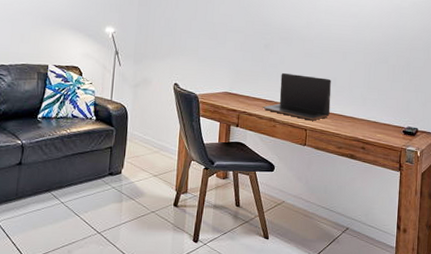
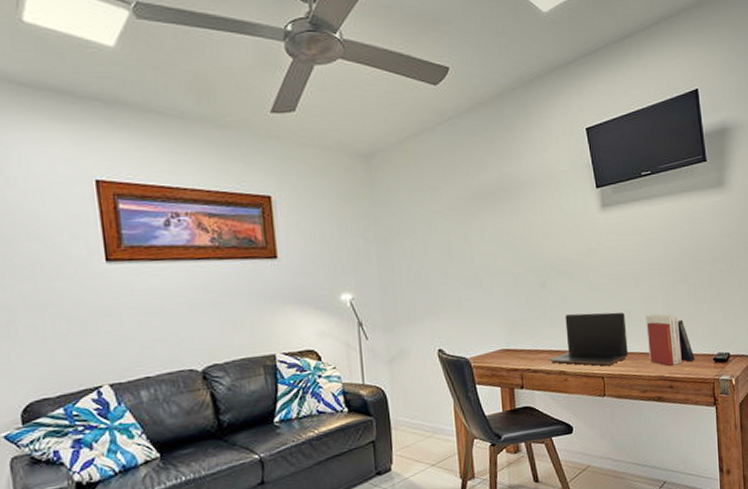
books: none [347,84,387,130] -> present [646,314,695,366]

